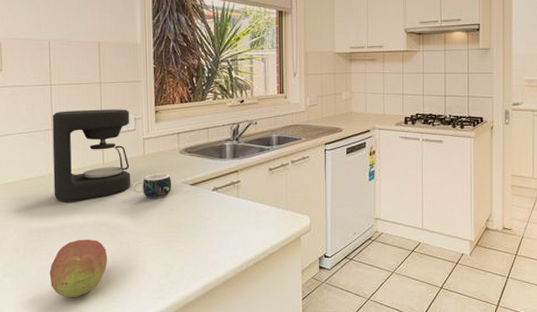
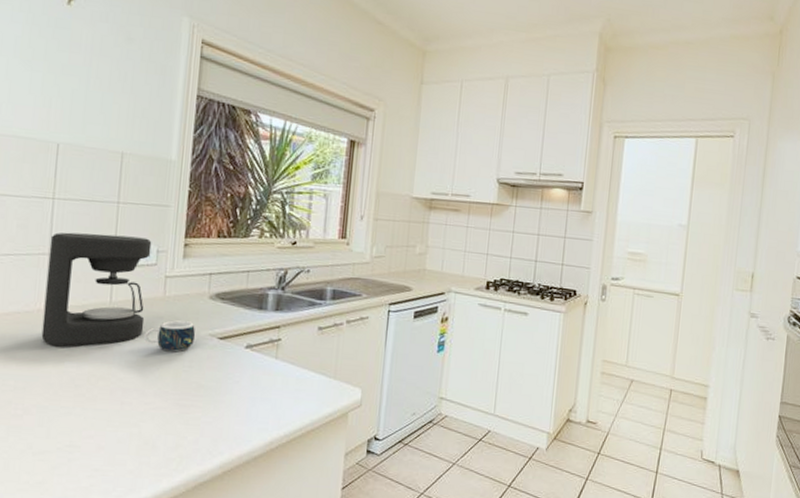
fruit: present [49,239,108,297] -> none [23,394,103,467]

